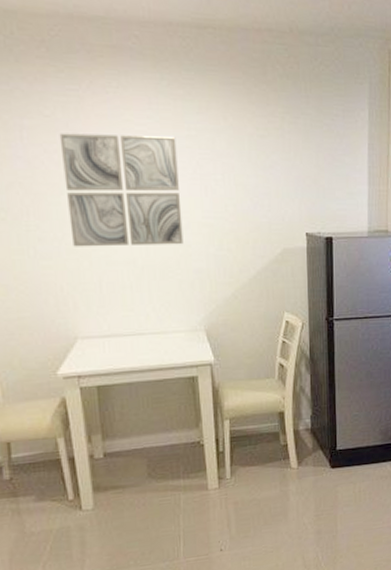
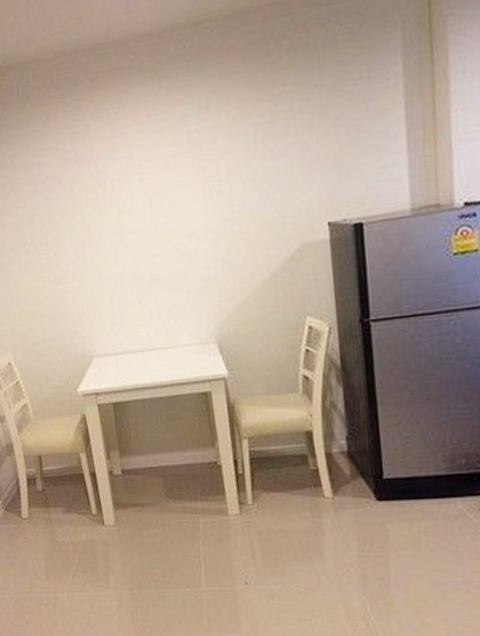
wall art: present [59,133,184,247] -> none [70,143,190,269]

